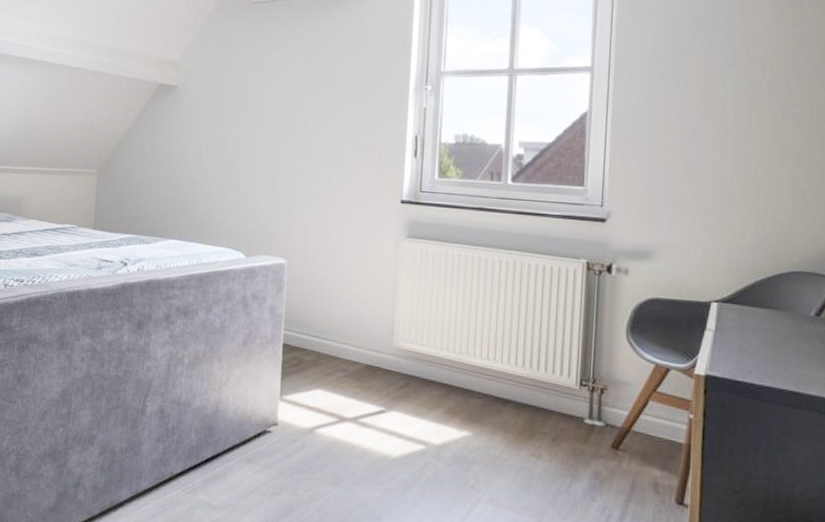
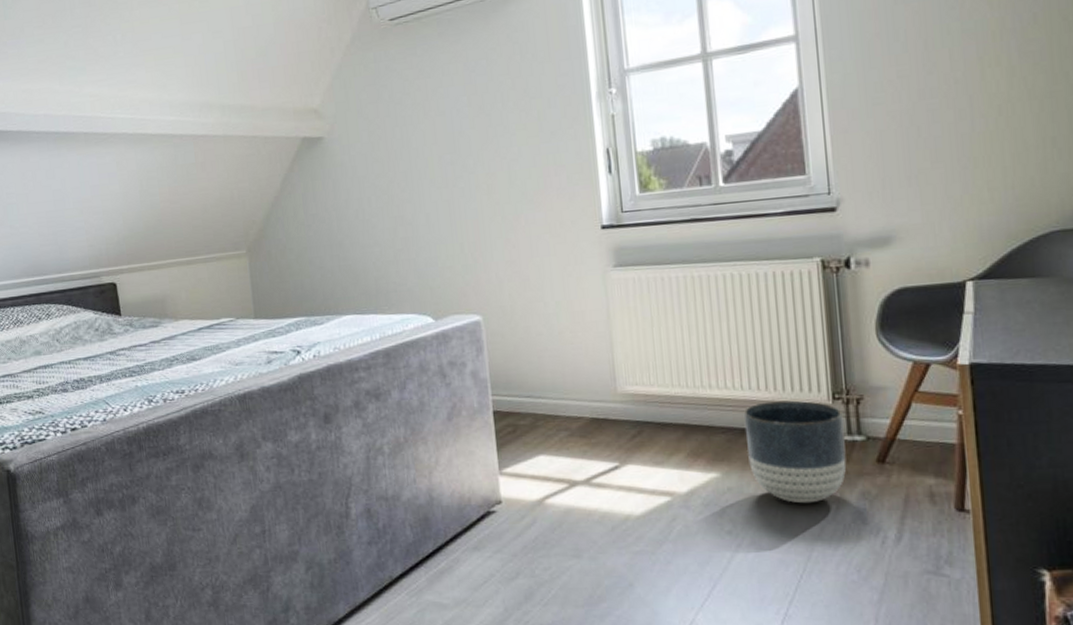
planter: none [498,377,588,474] -> present [743,400,847,504]

